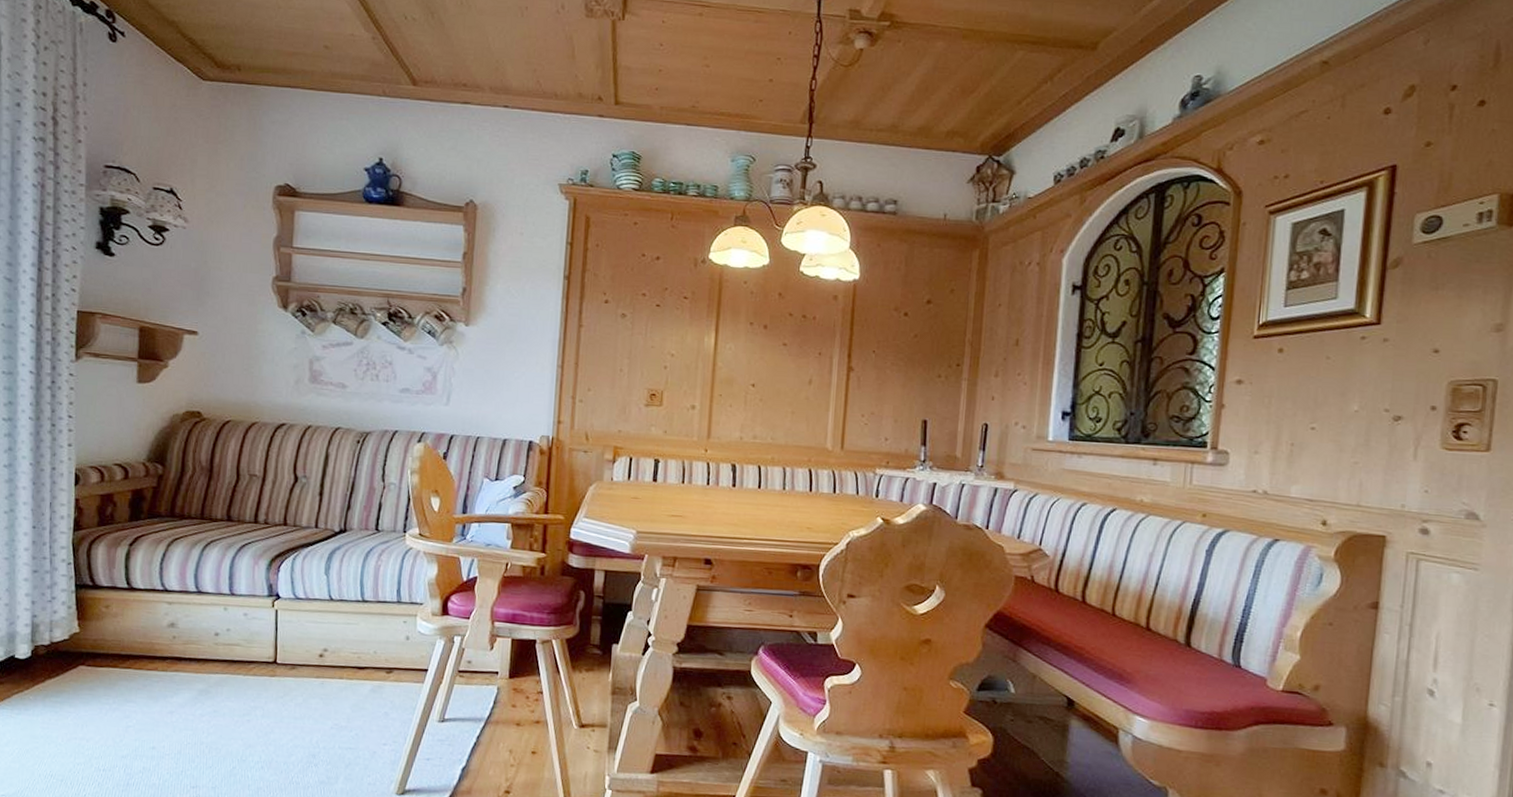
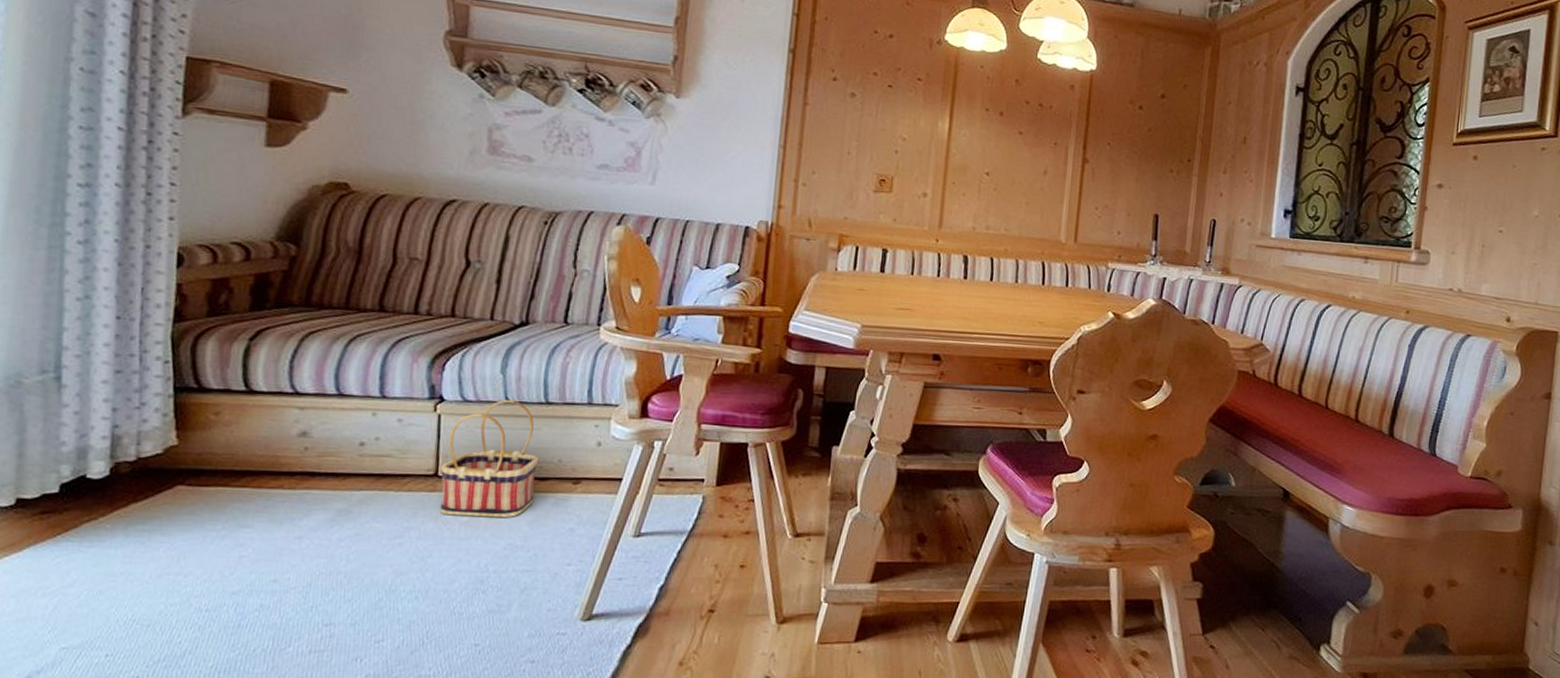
basket: none [278,597,358,702] -> present [439,399,539,518]

